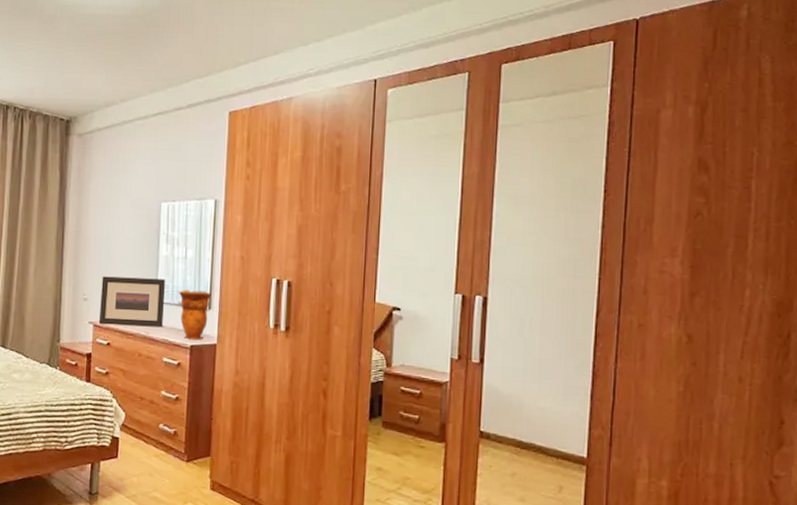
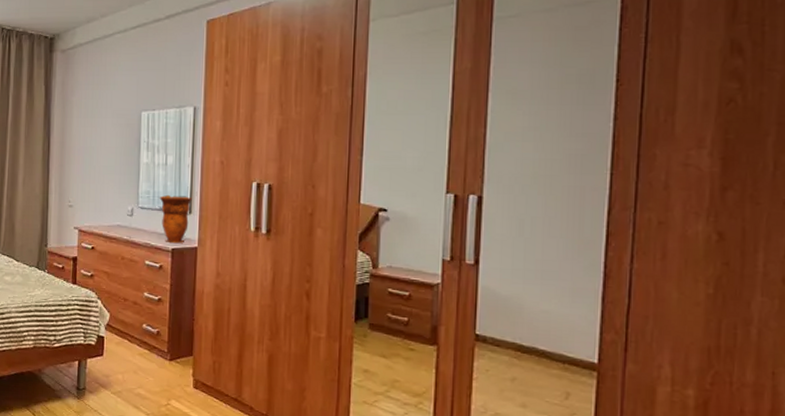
picture frame: present [98,276,165,328] -> none [83,184,146,232]

